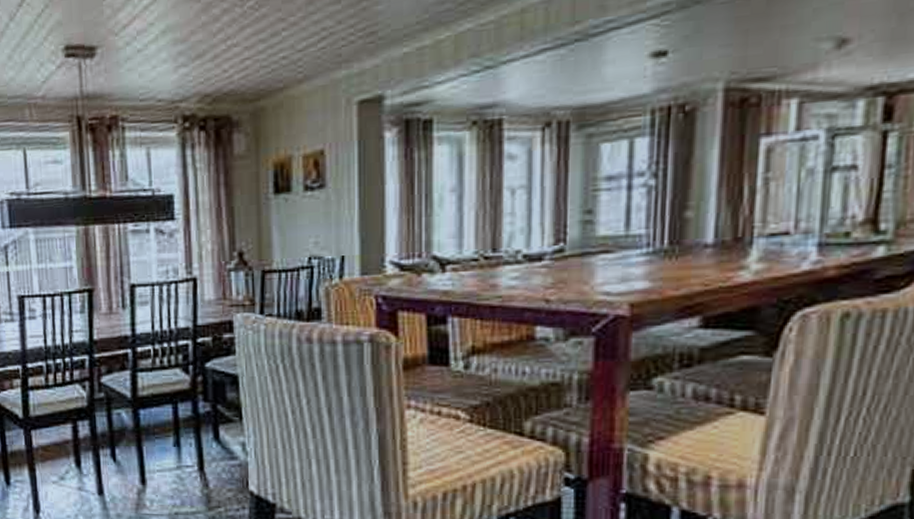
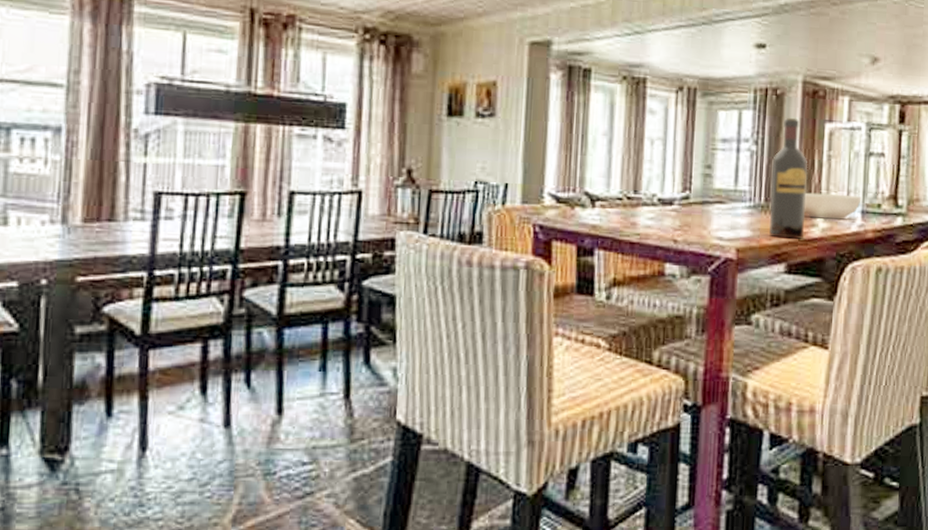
wine bottle: none [675,137,734,287] -> present [769,117,808,239]
bowl: none [726,225,818,259] -> present [803,192,861,220]

